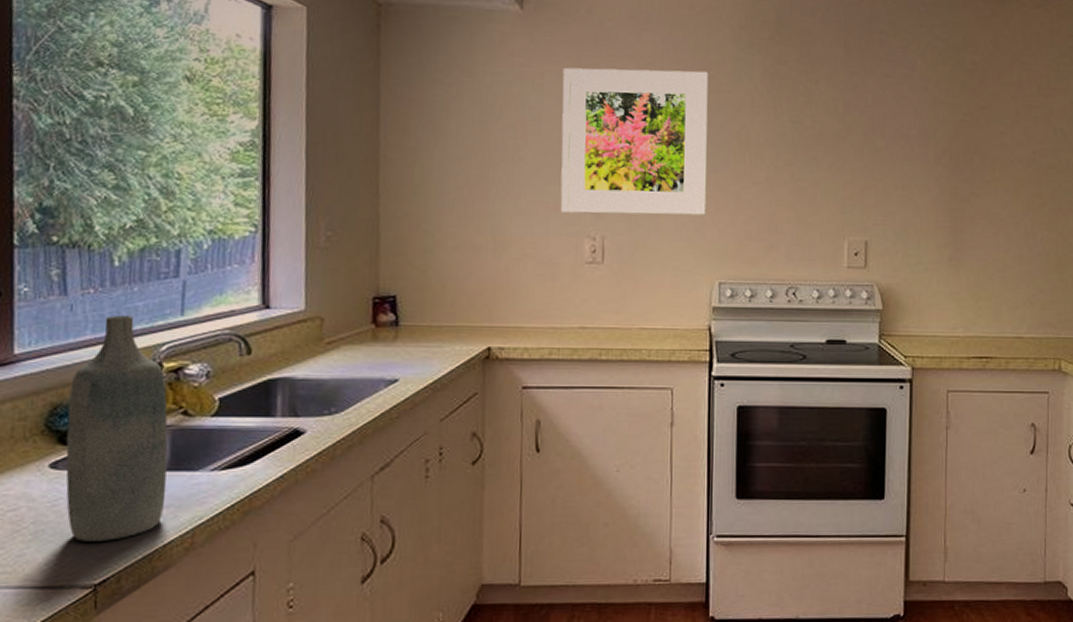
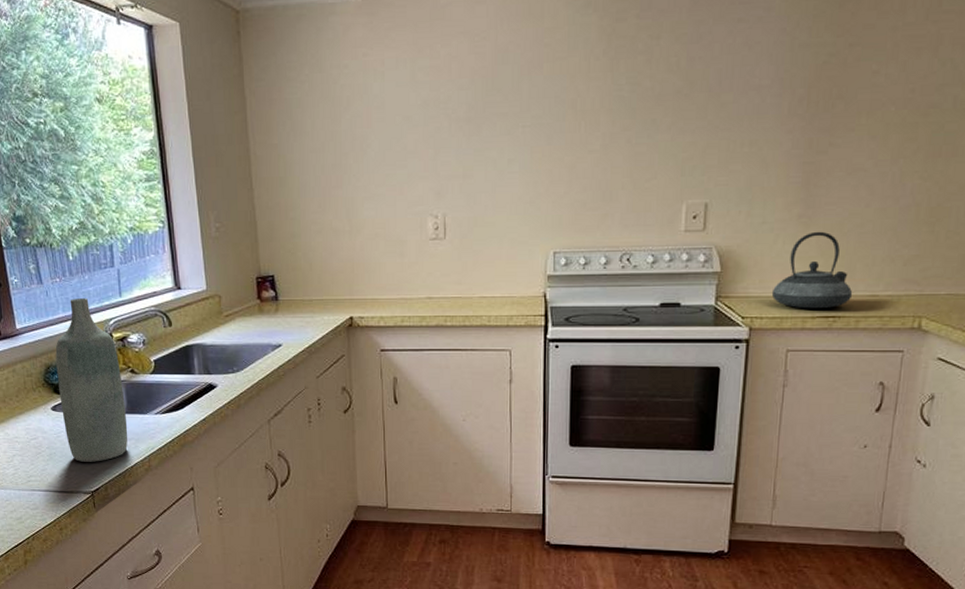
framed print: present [560,67,708,215] -> none [401,39,543,194]
teapot: none [930,273,1001,350] -> present [771,231,853,309]

